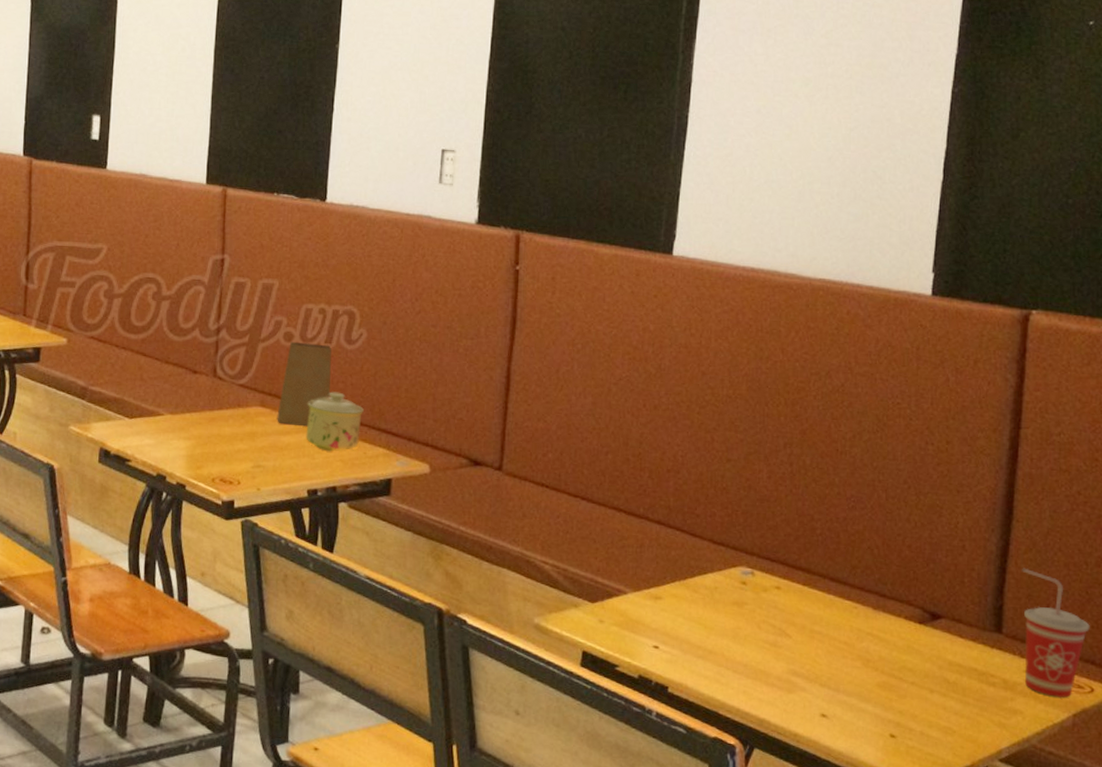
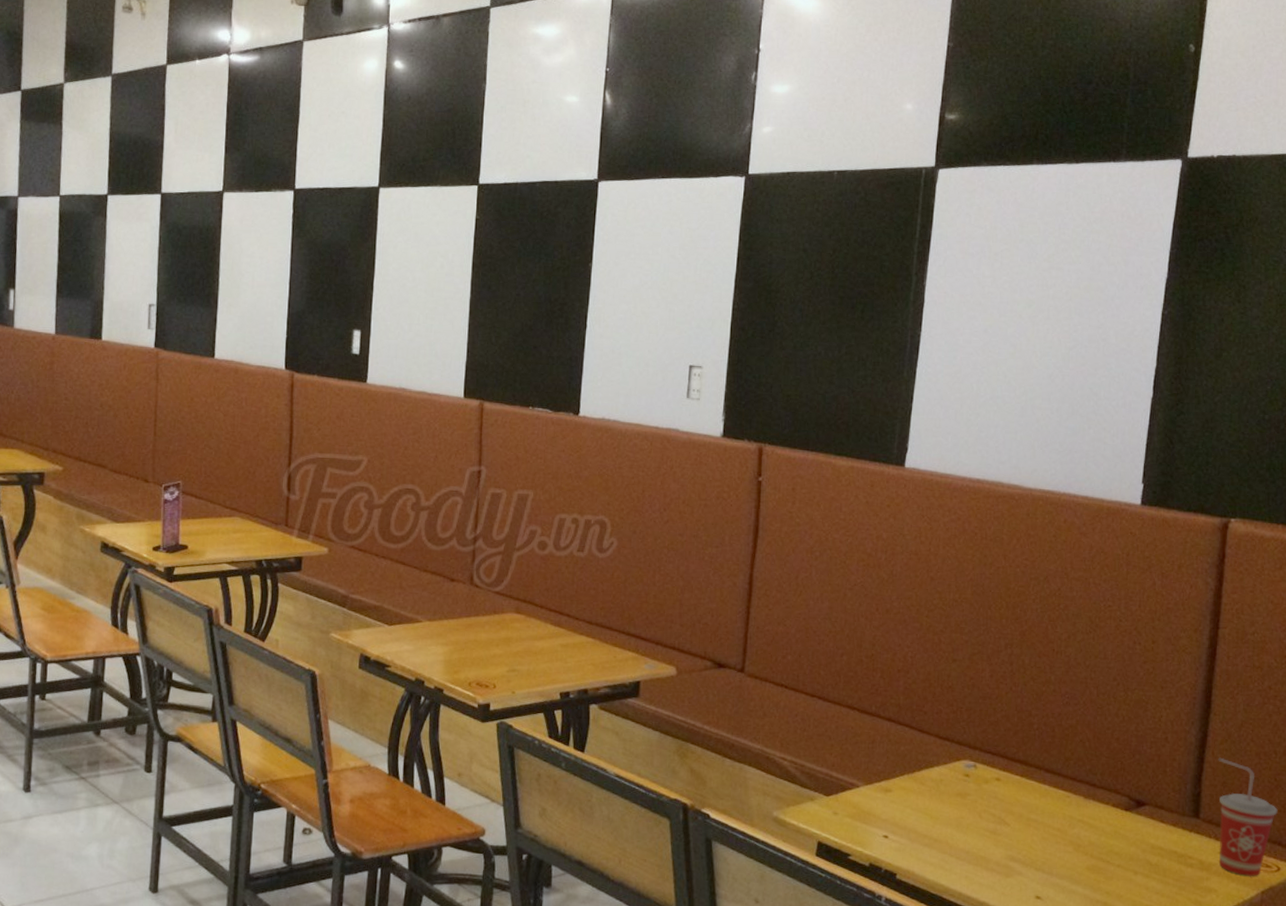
paper bag: present [277,341,331,427] -> none [531,550,584,632]
sugar bowl: present [306,391,365,452] -> none [559,598,615,656]

